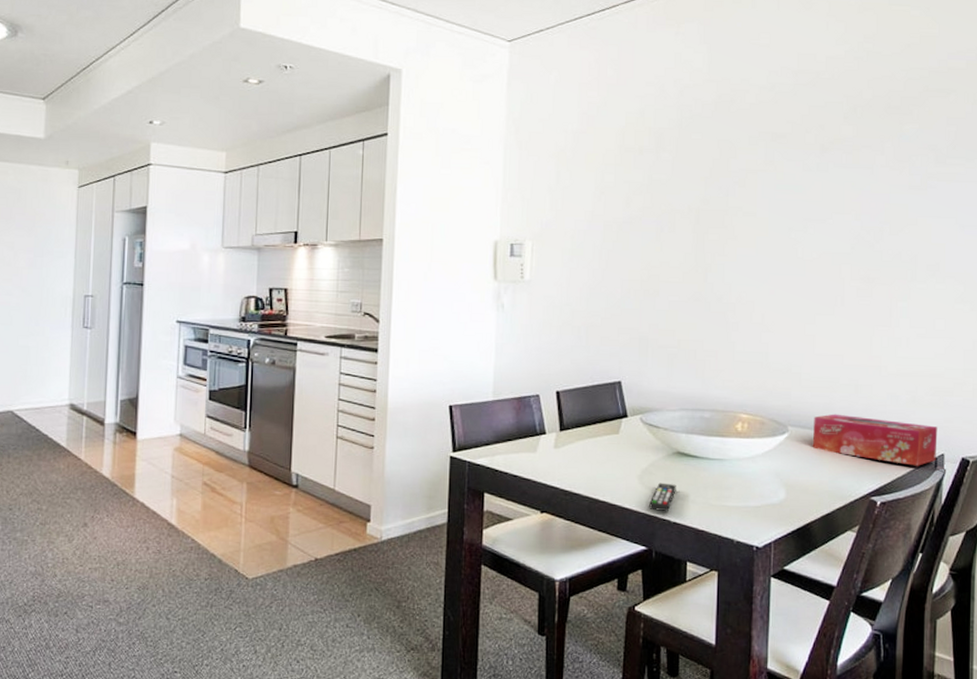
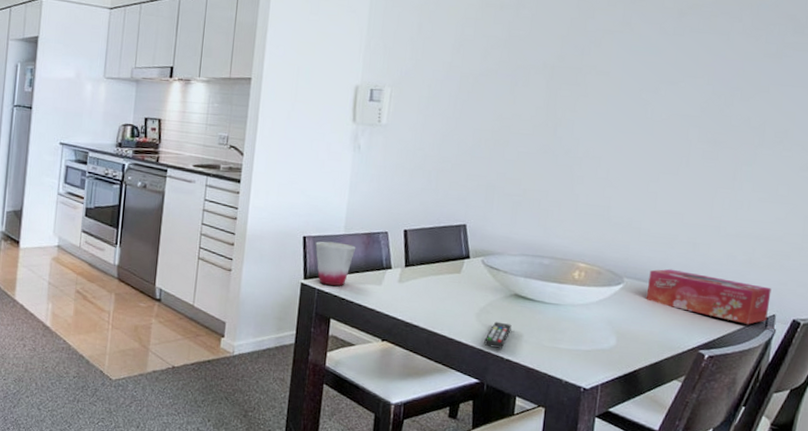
cup: none [463,409,507,456] -> present [315,241,356,286]

